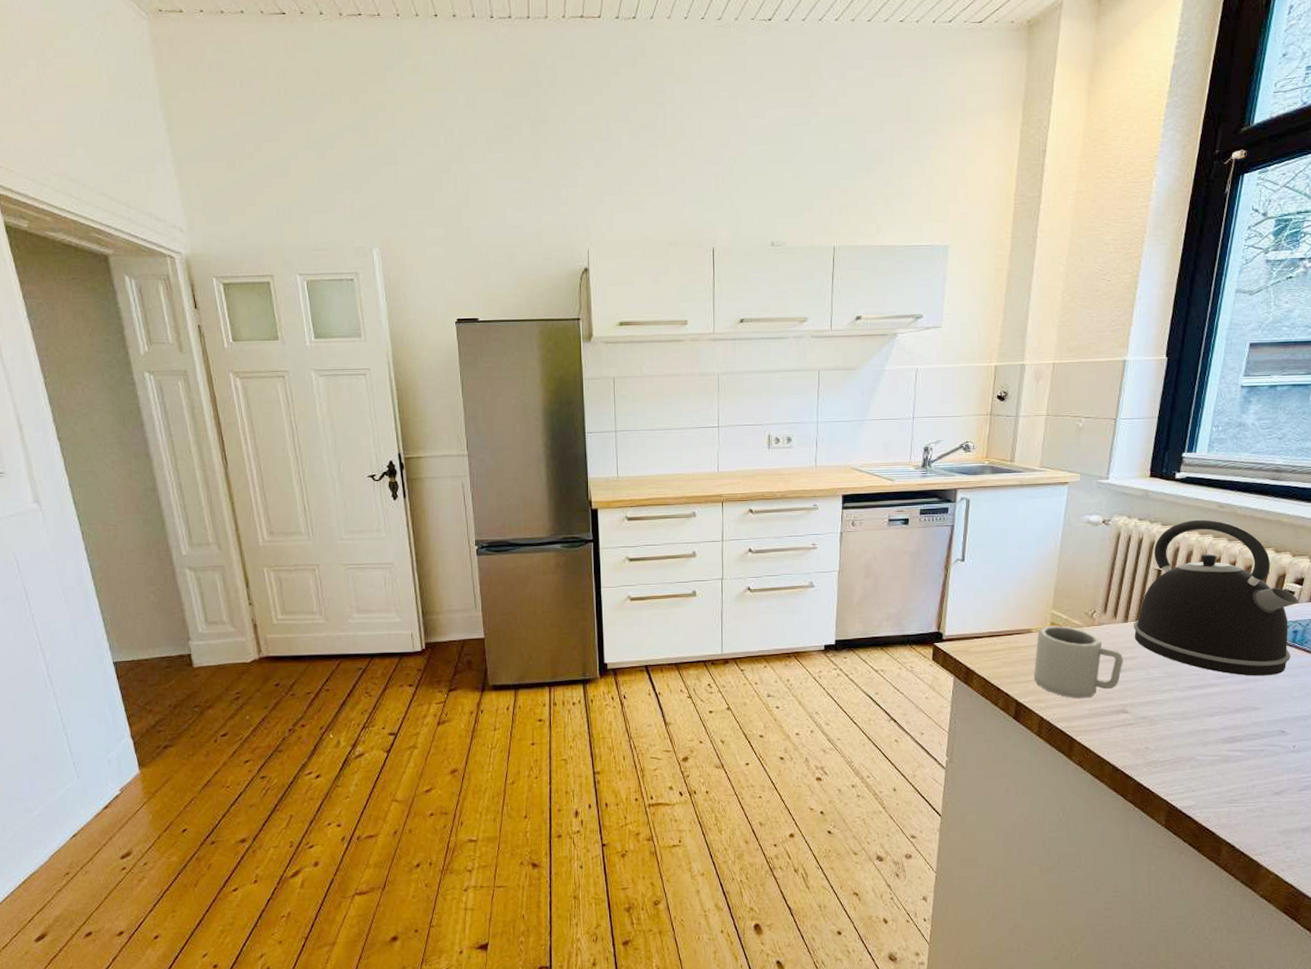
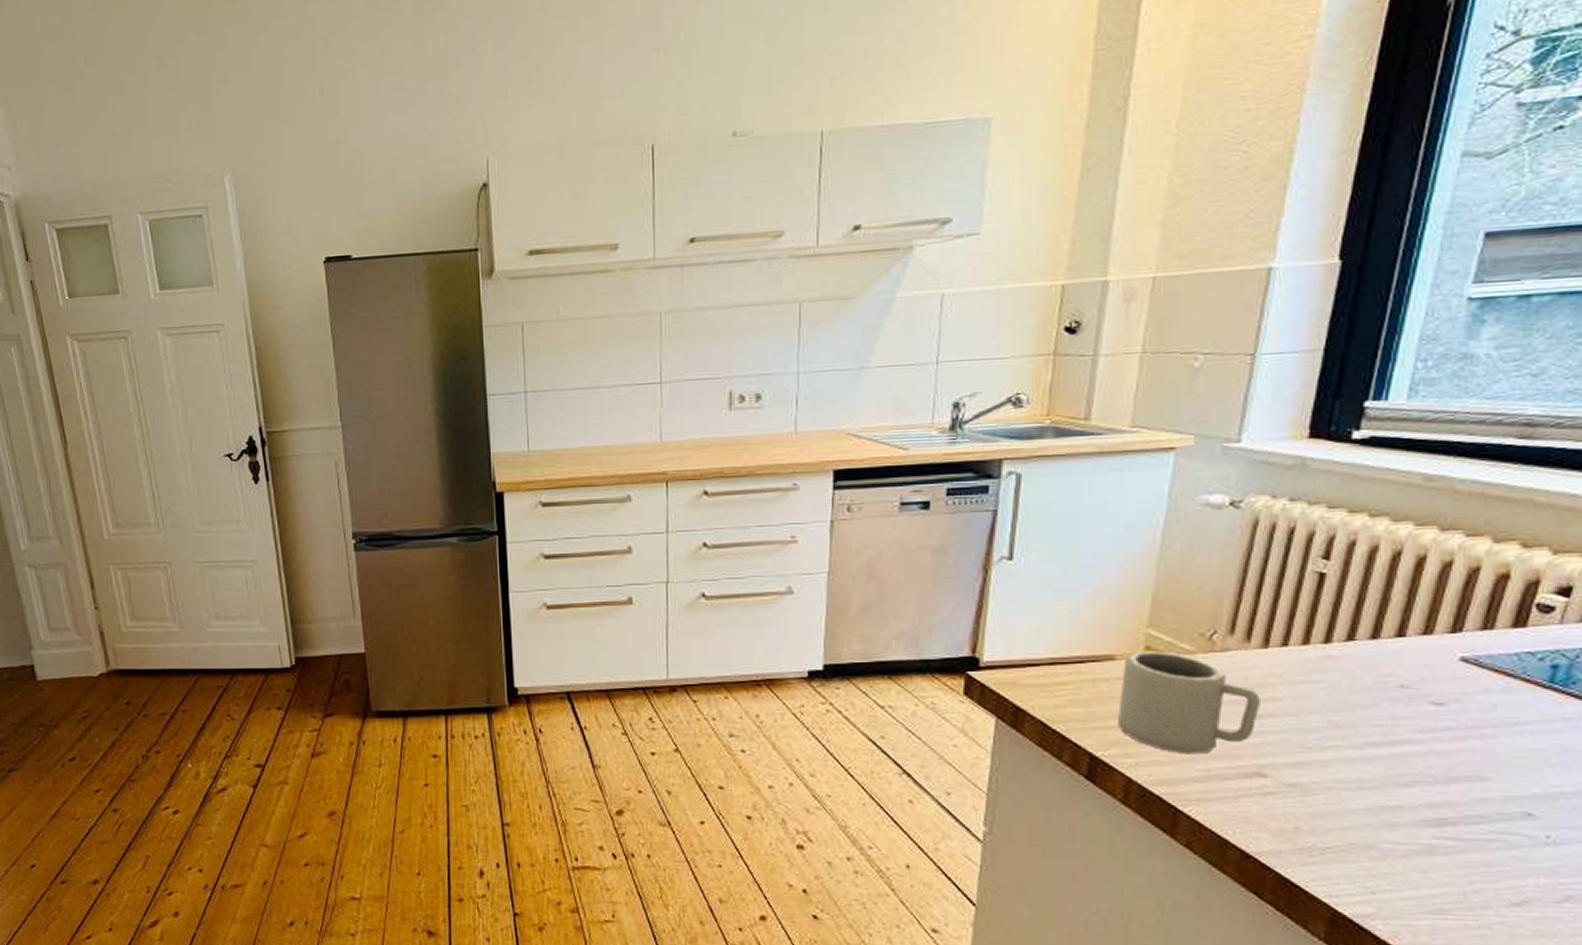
kettle: present [1133,519,1298,676] -> none [1277,498,1562,731]

